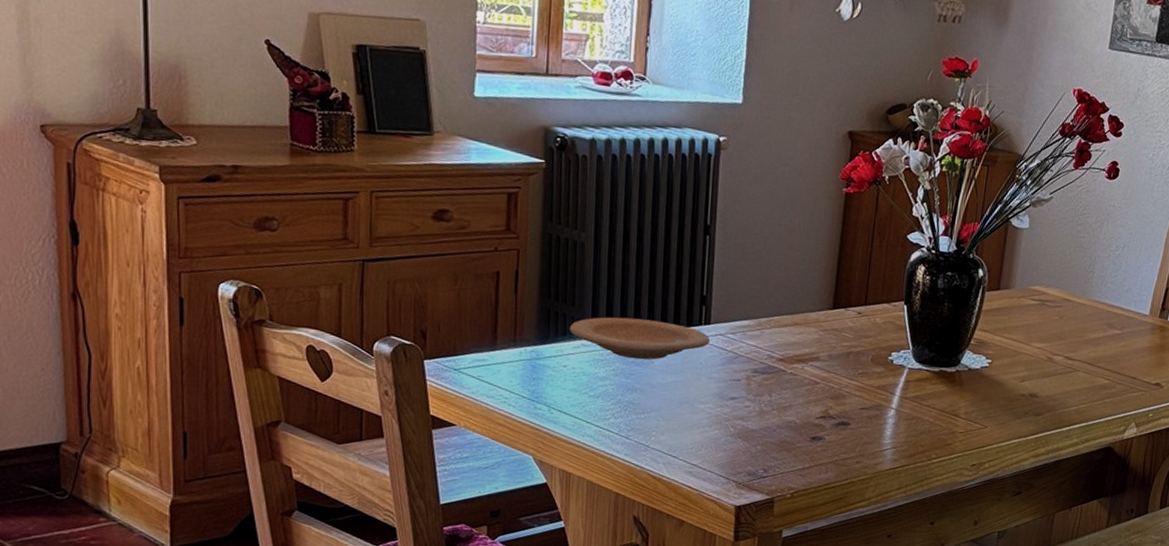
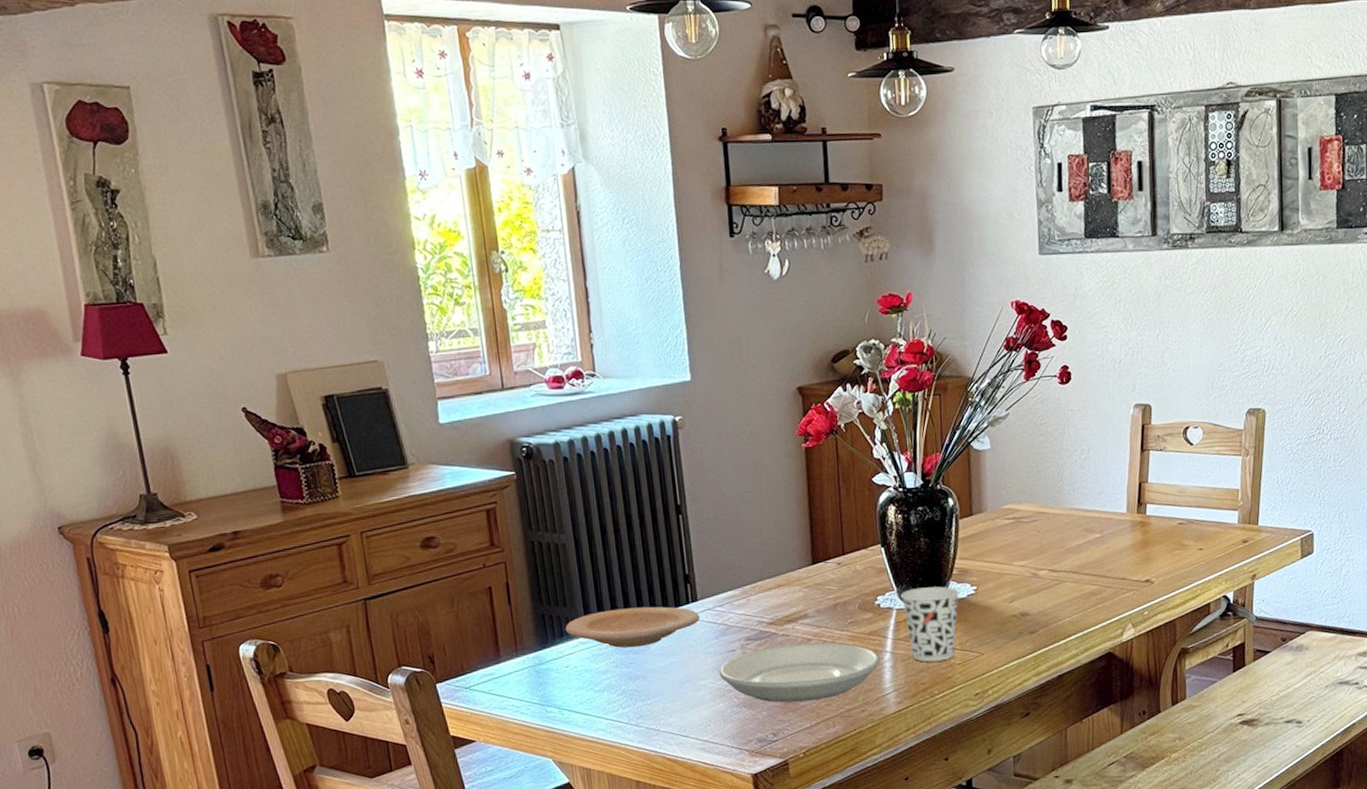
plate: none [719,383,884,445] -> present [719,643,880,703]
cup: none [915,351,973,427] -> present [900,586,959,662]

